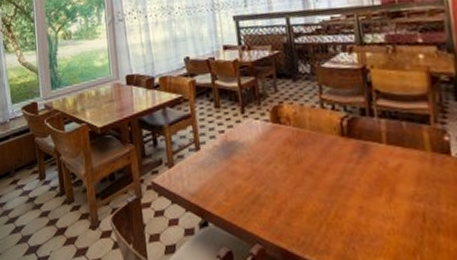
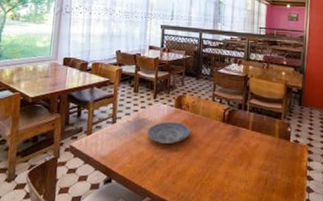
plate: none [240,141,298,172] -> present [146,121,190,144]

